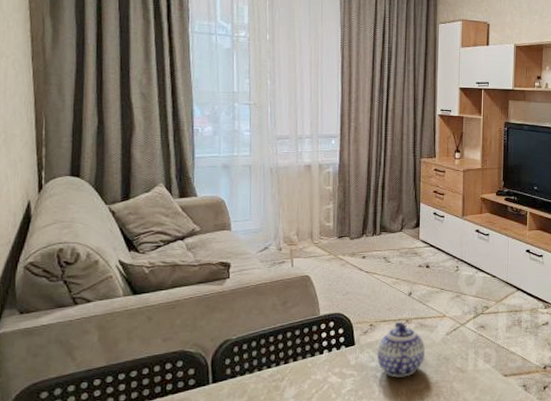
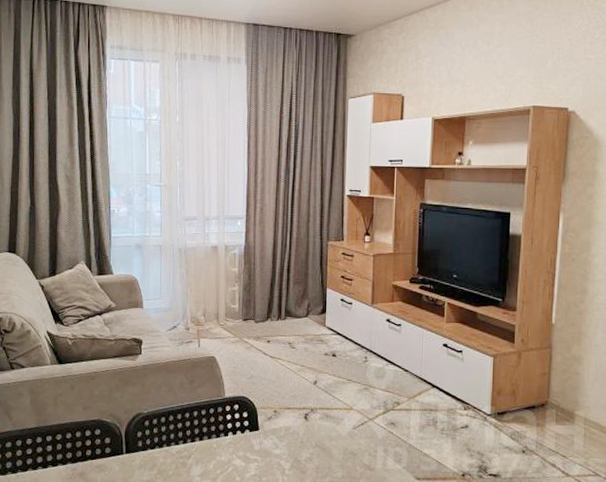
teapot: present [376,321,425,378] -> none [280,410,330,468]

